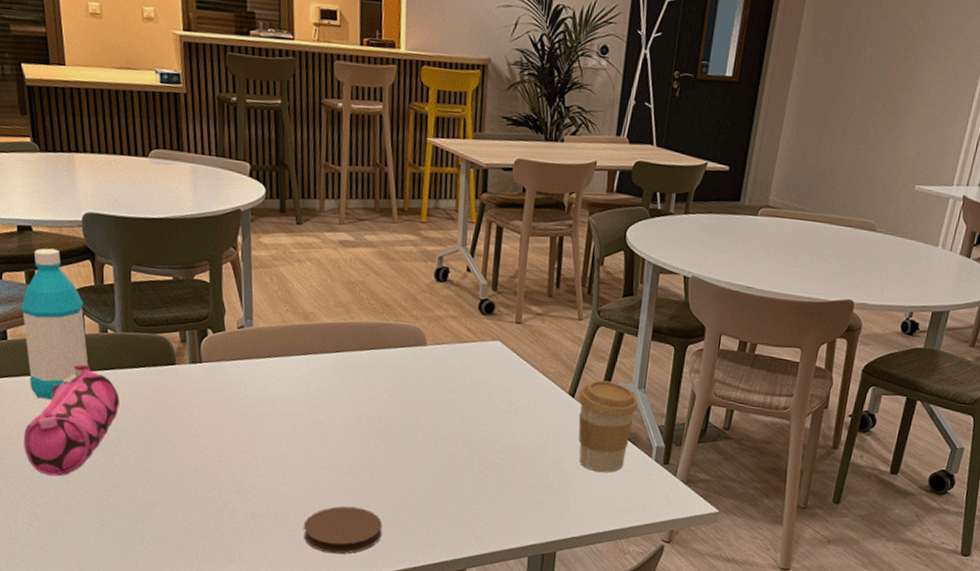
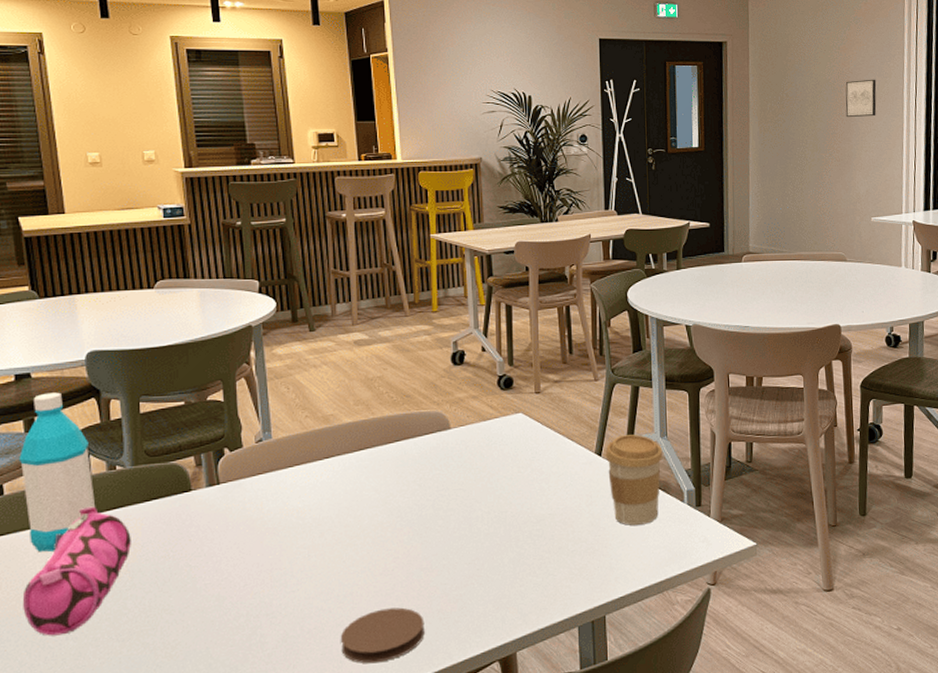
wall art: none [911,17,958,65] -> present [845,79,877,118]

